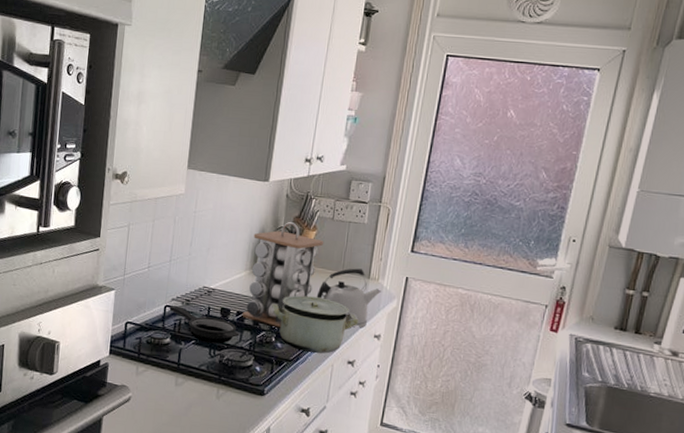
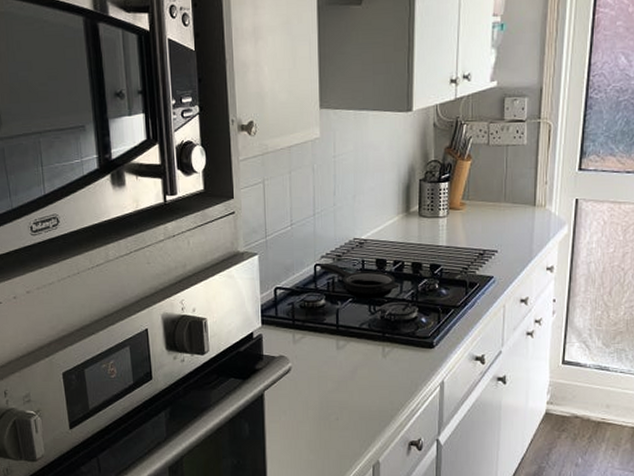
spice rack: present [242,222,324,329] -> none [399,154,481,274]
saucepan: present [271,295,360,354] -> none [431,234,529,296]
kettle: present [316,268,381,328] -> none [479,196,549,262]

